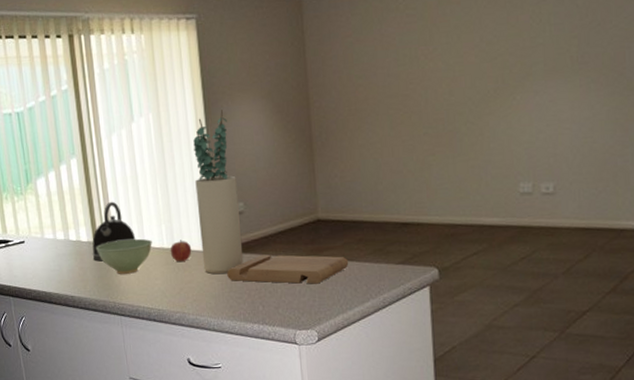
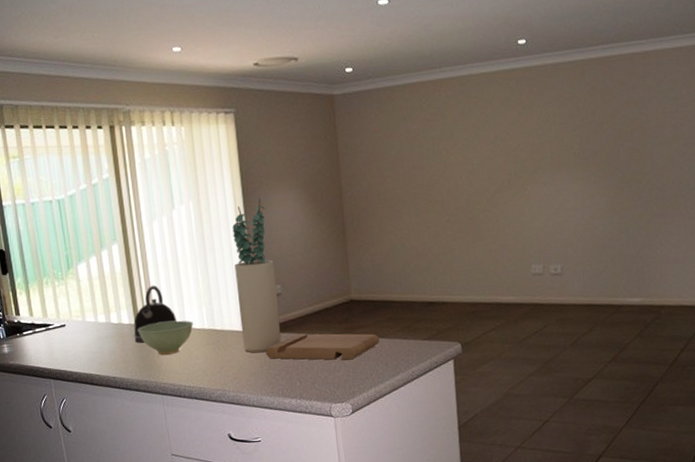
fruit: present [170,240,192,261] -> none [210,321,232,342]

